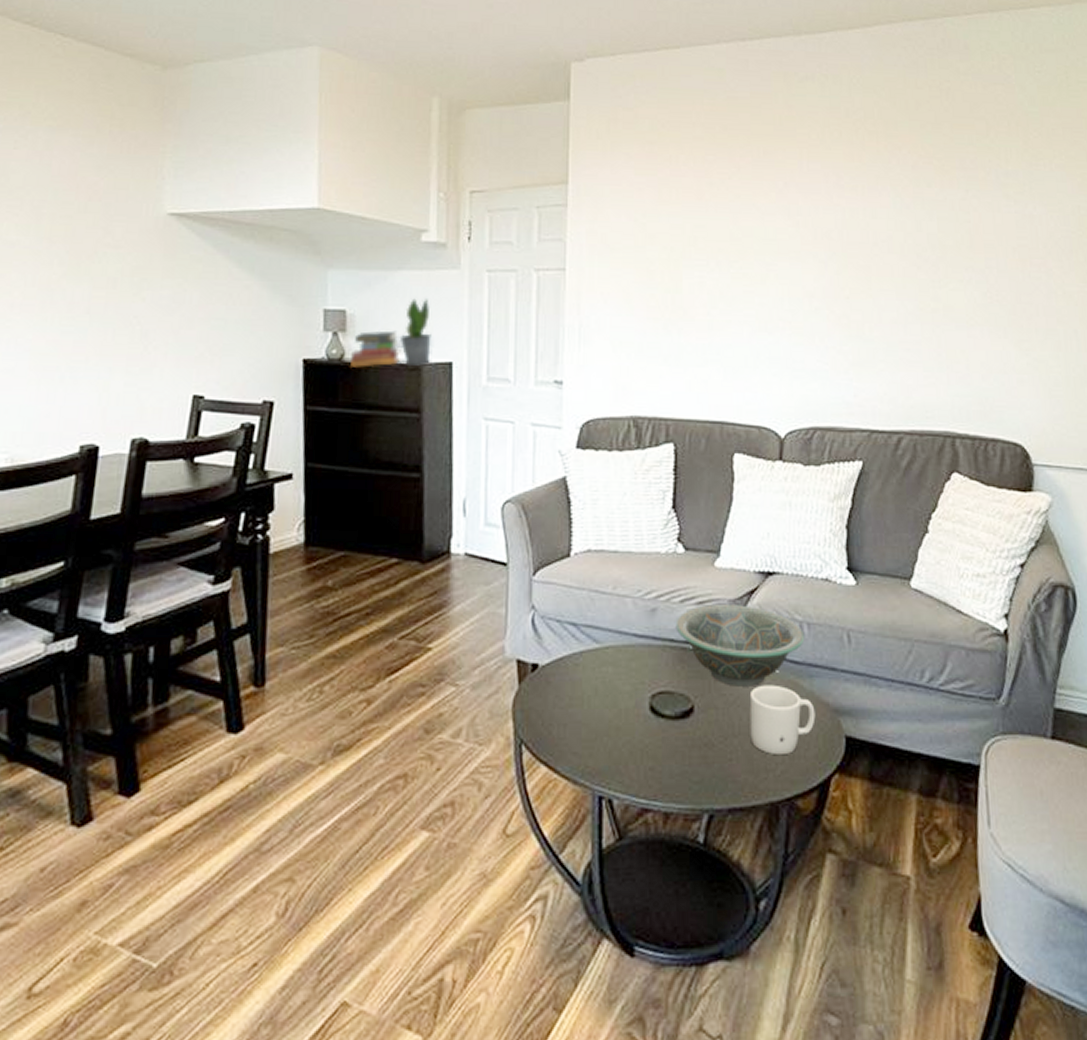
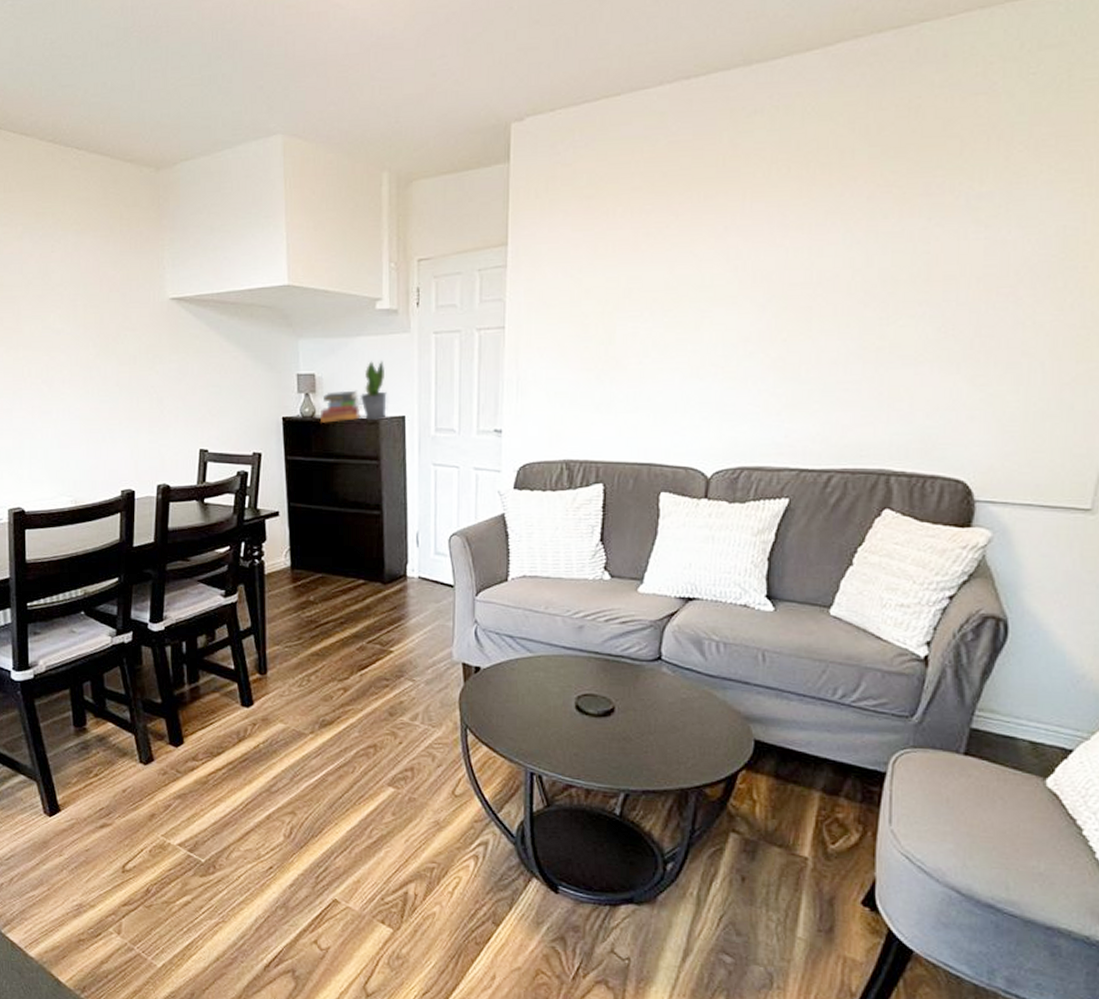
decorative bowl: present [675,605,805,687] -> none [600,624,721,694]
mug: present [749,684,816,756] -> none [665,693,727,752]

